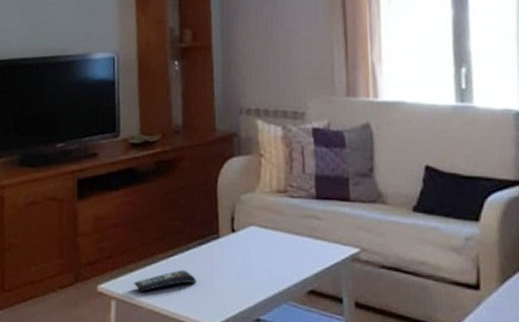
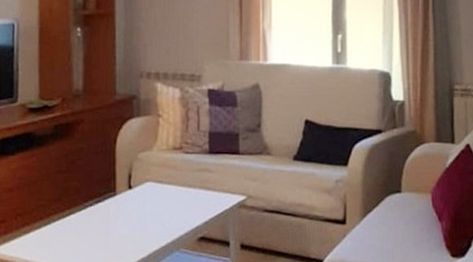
remote control: present [134,270,196,292] -> none [28,228,92,253]

